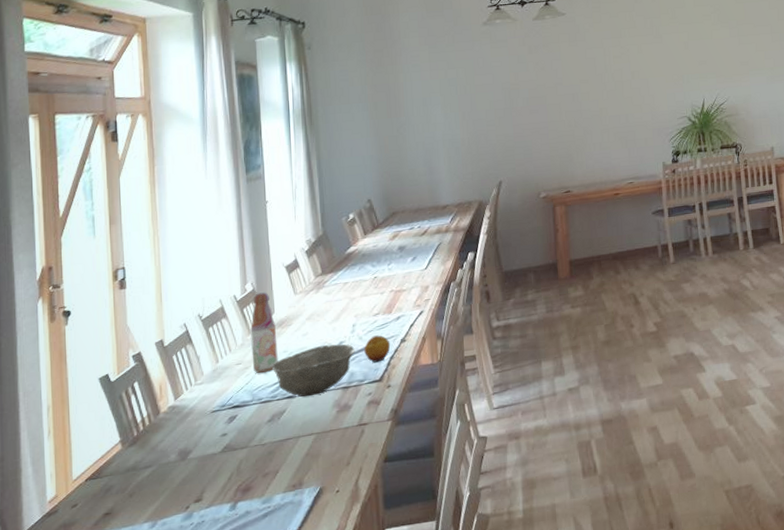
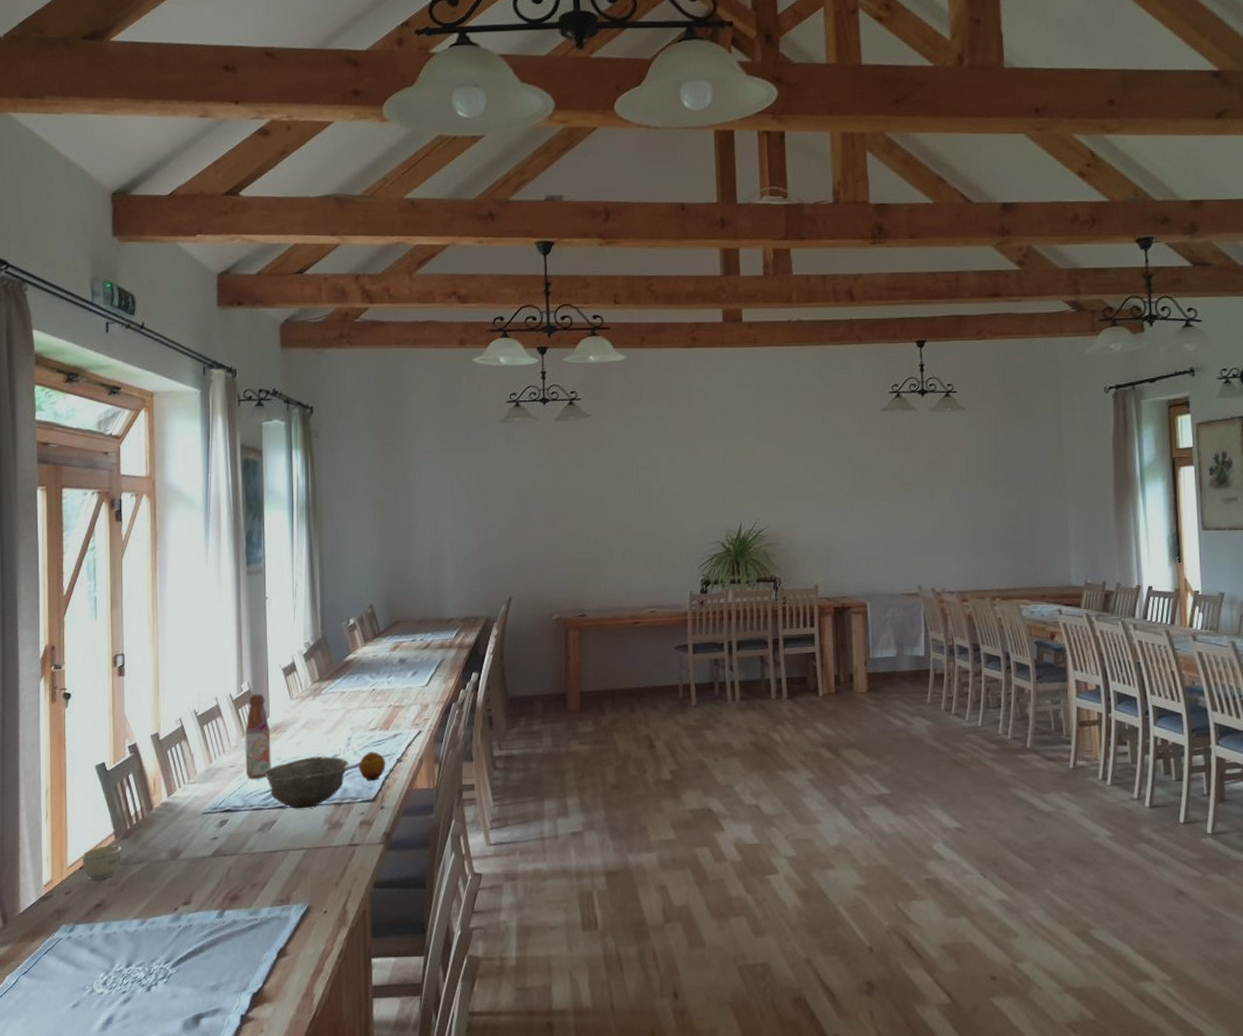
cup: none [87,453,130,490] -> present [82,845,122,879]

